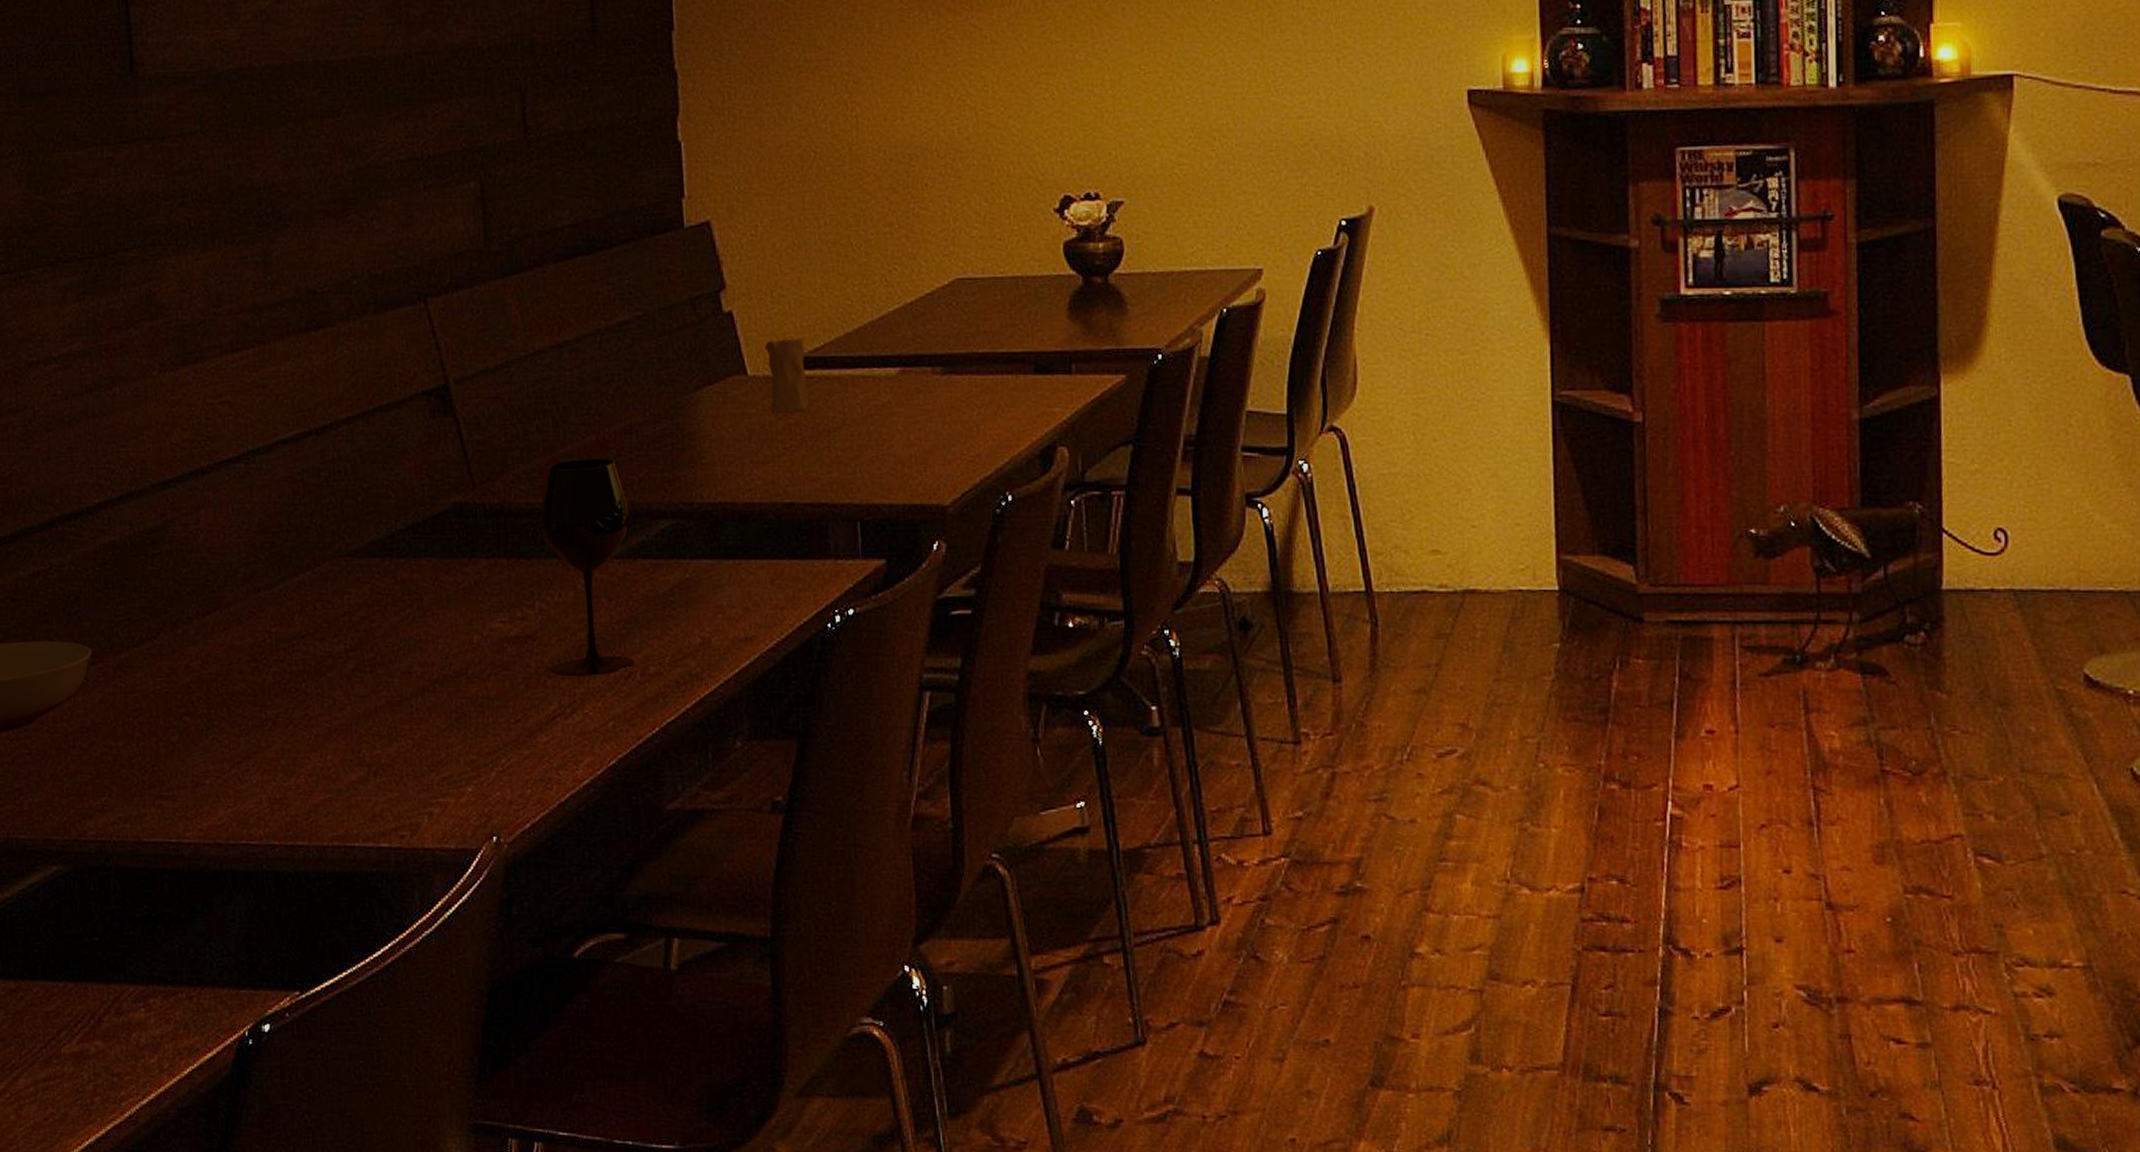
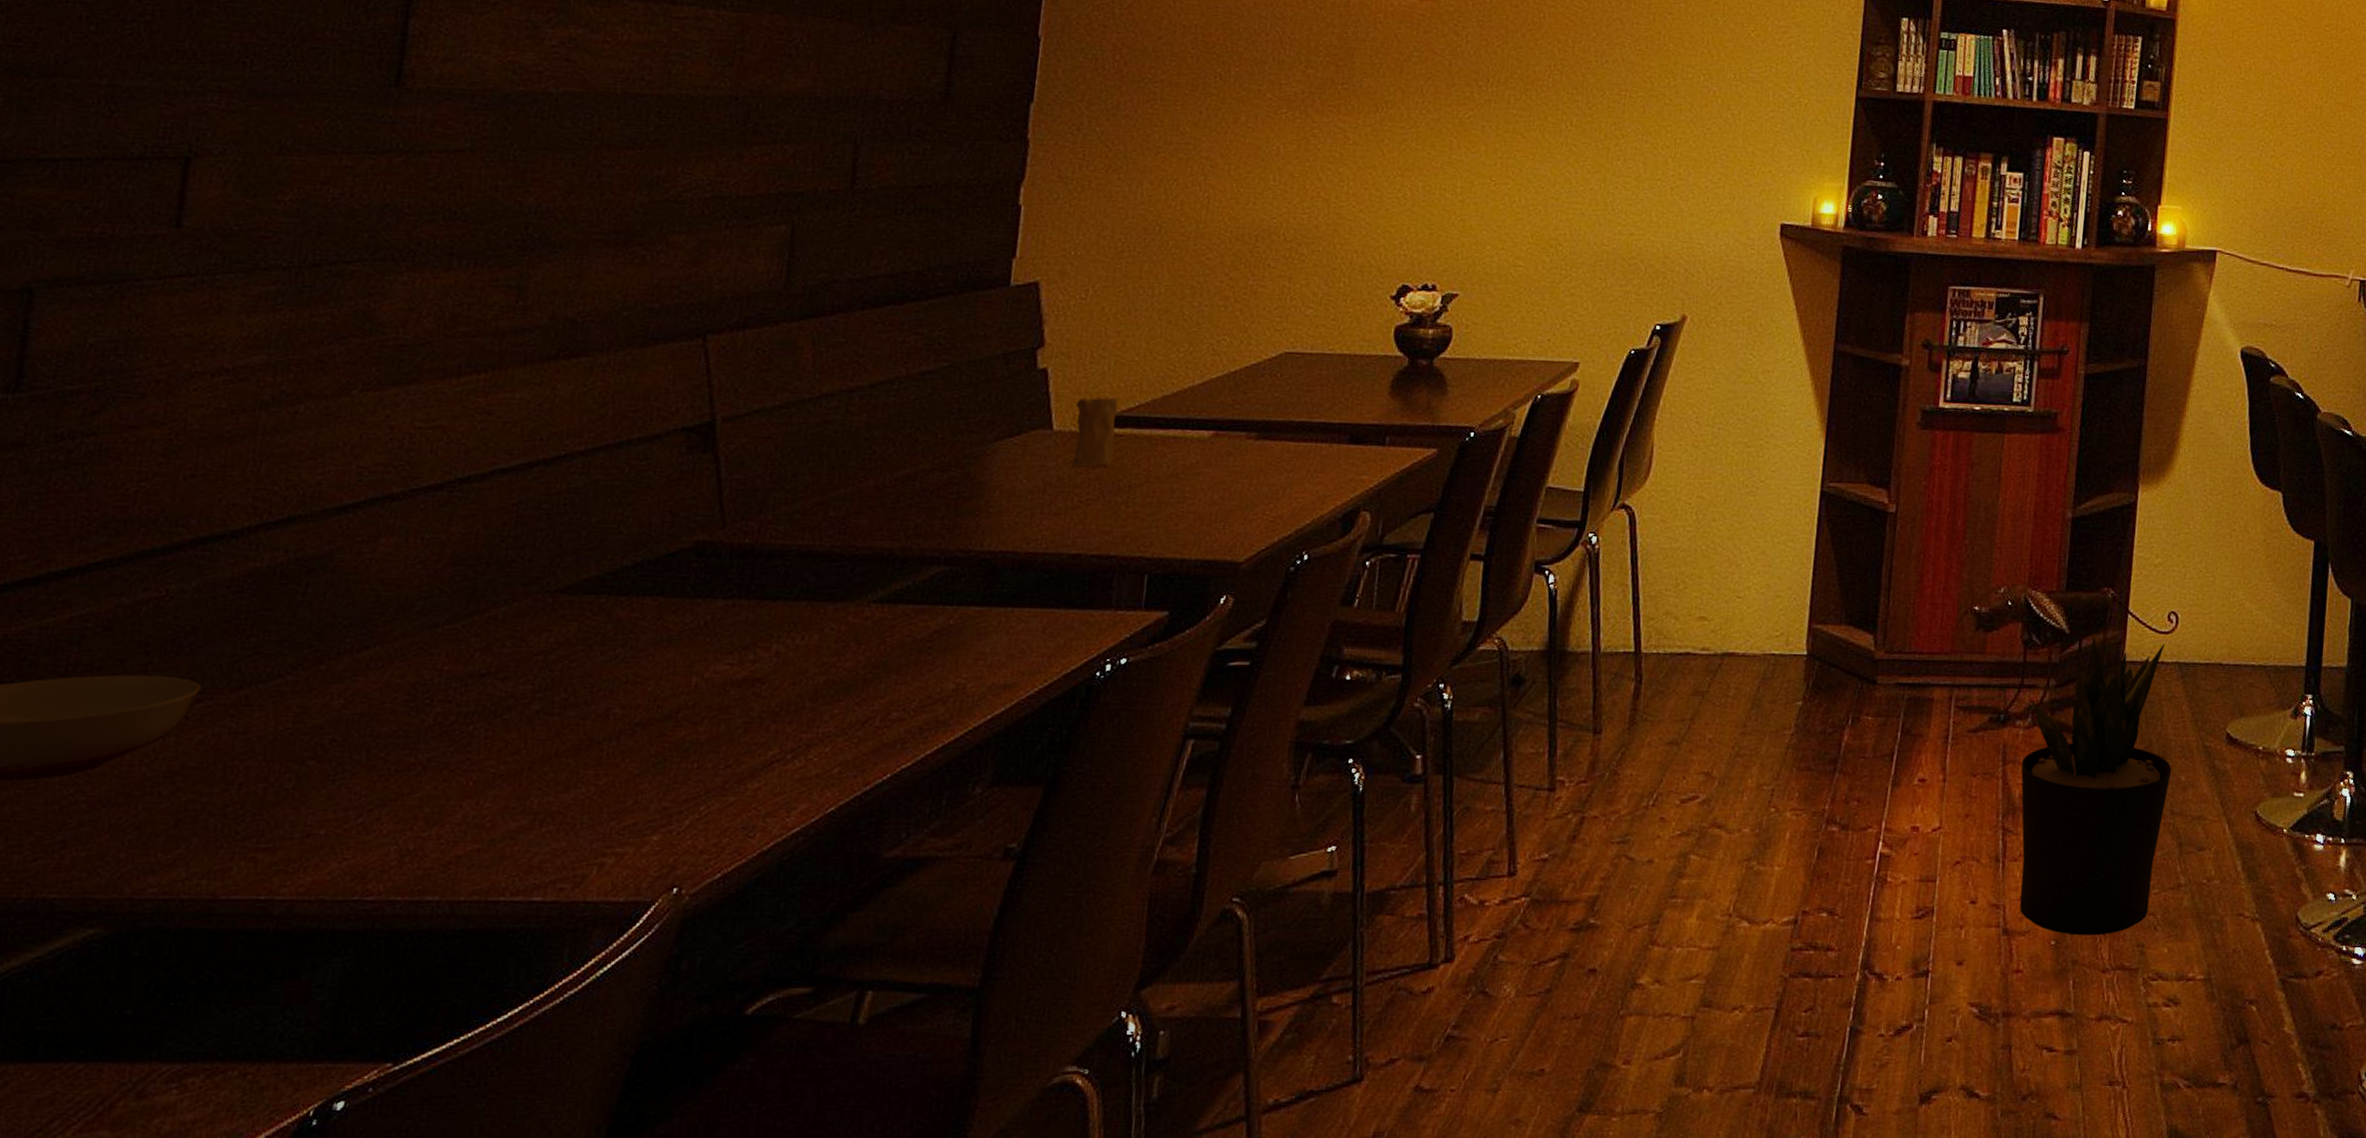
wineglass: present [540,458,636,677] -> none [776,502,898,722]
planter: none [1827,562,2018,913] -> present [2020,637,2172,936]

